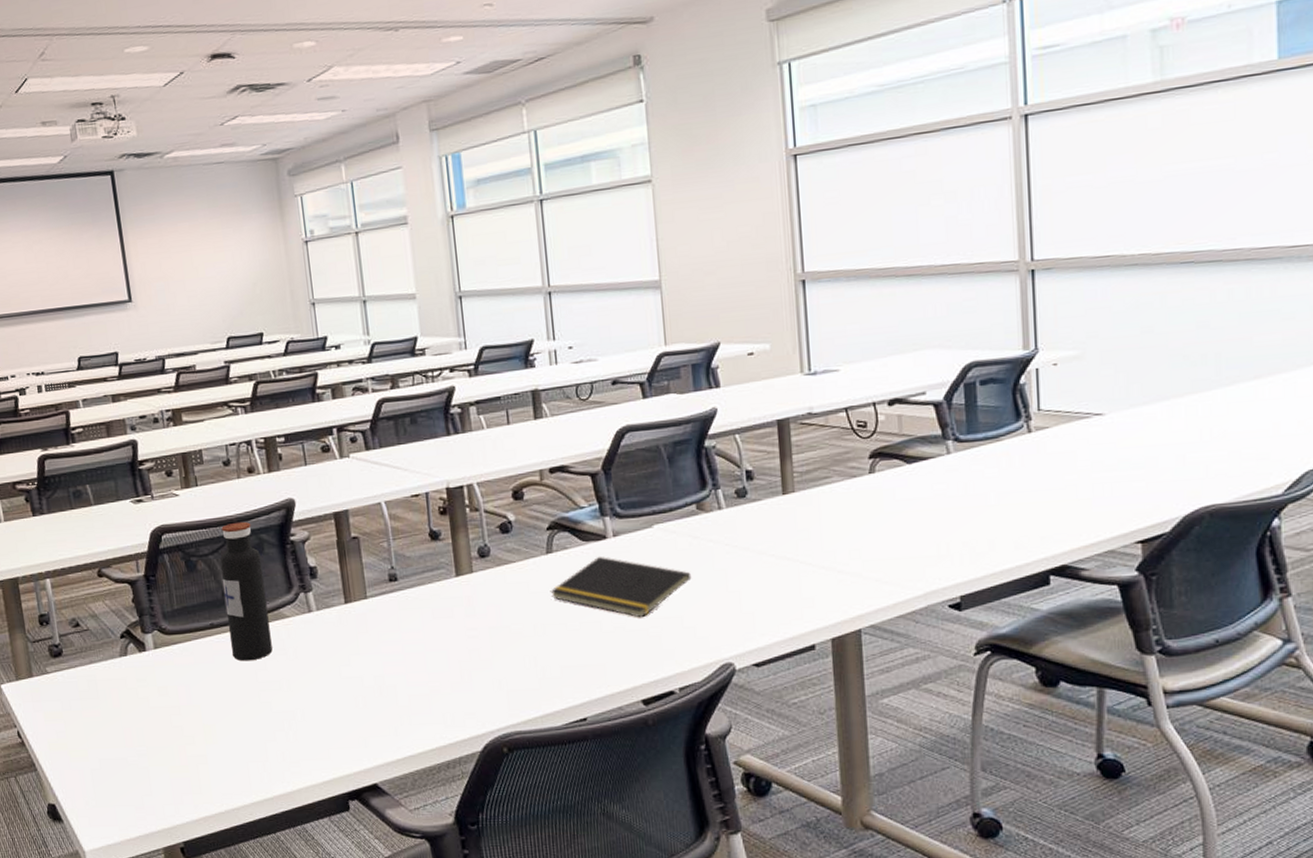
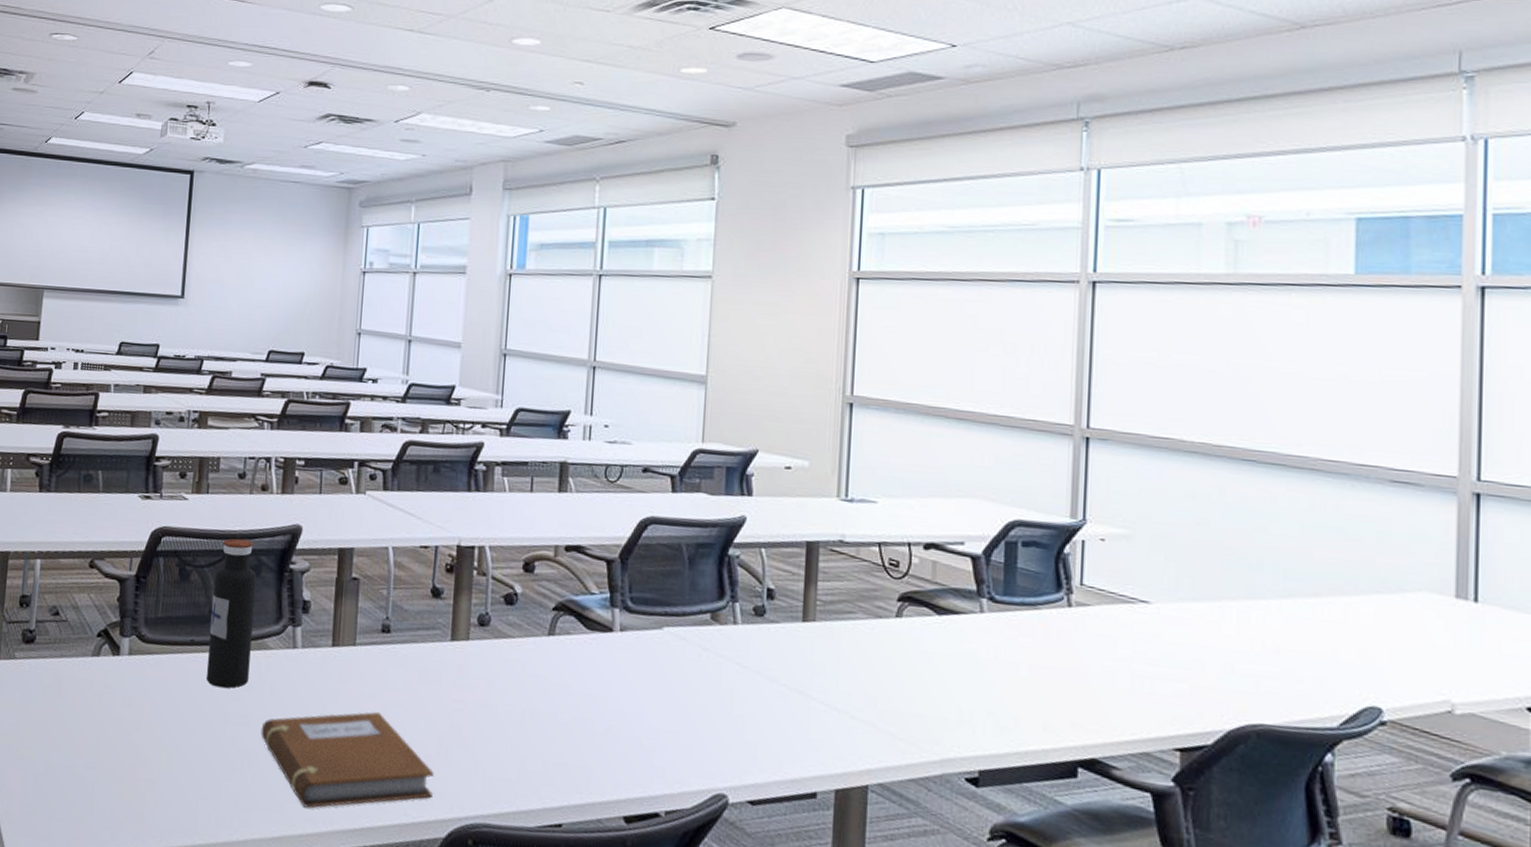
notebook: none [293,653,464,750] -> present [260,711,434,808]
notepad: present [550,556,692,618] -> none [545,648,696,726]

